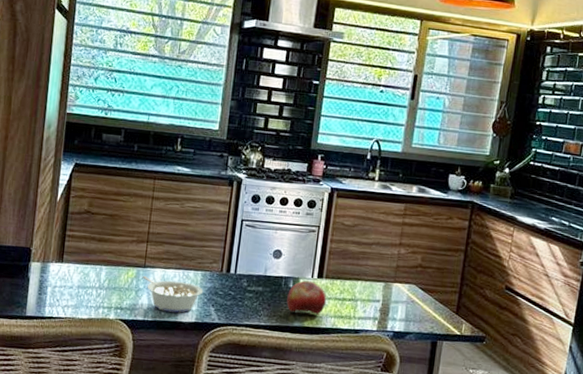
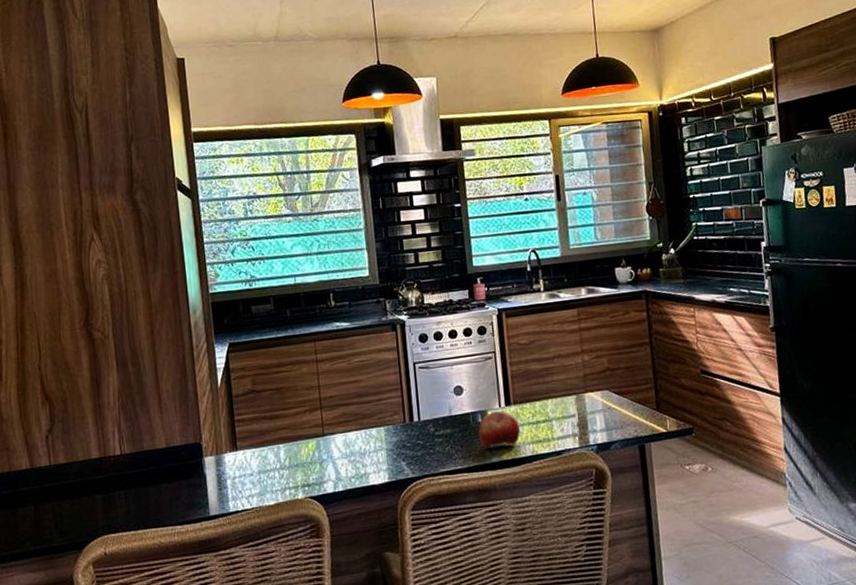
legume: present [142,275,204,313] -> none [323,441,391,478]

